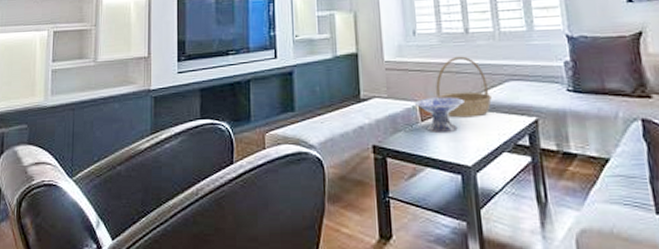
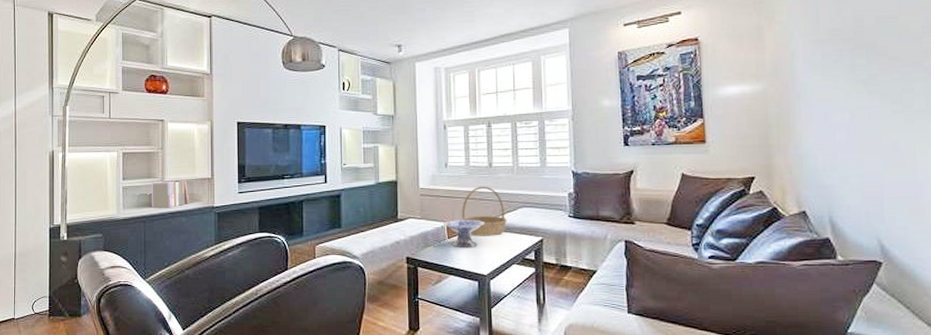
books: none [82,58,124,94] -> present [151,178,190,208]

